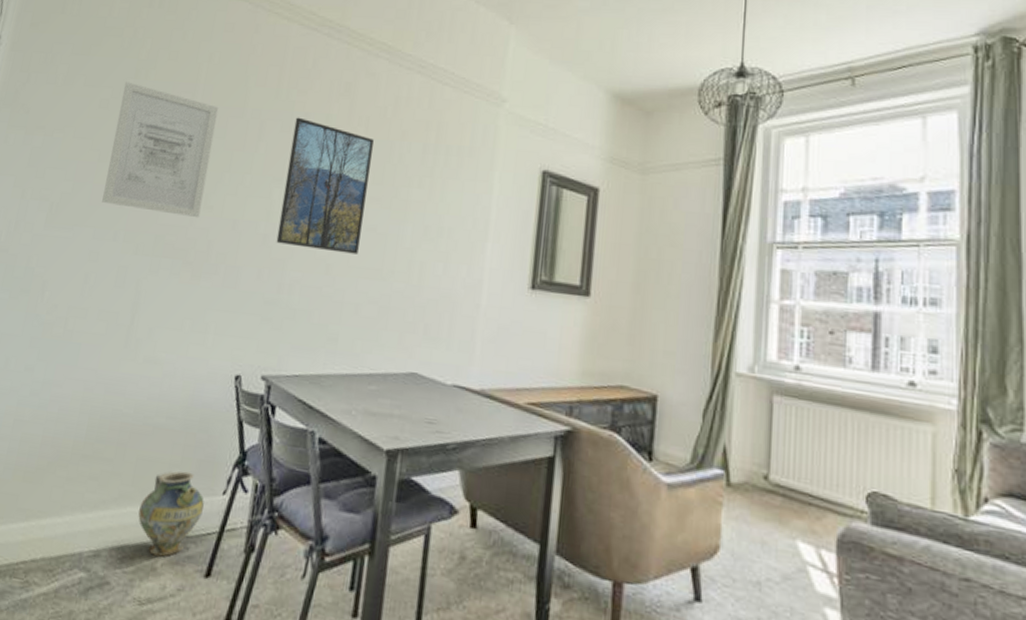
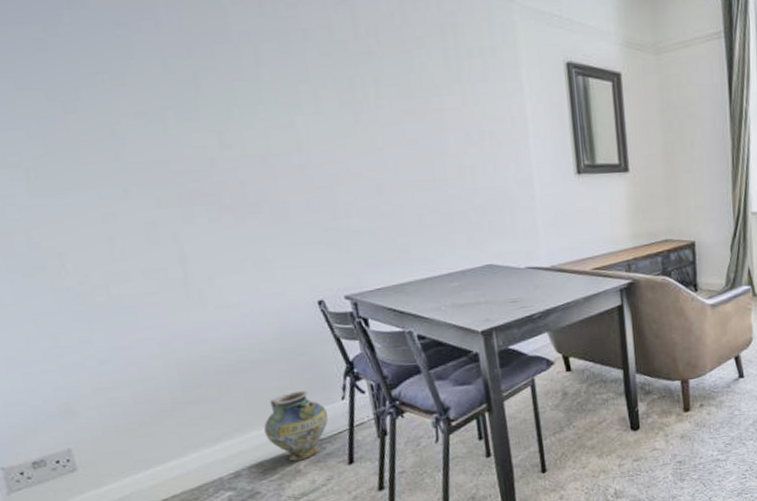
wall art: present [102,81,219,218] -> none [56,13,220,160]
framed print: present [276,117,374,254] -> none [293,35,406,172]

